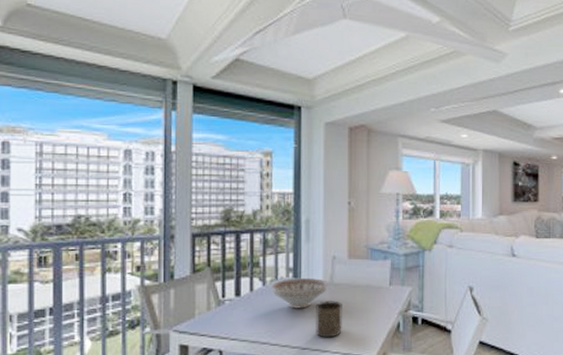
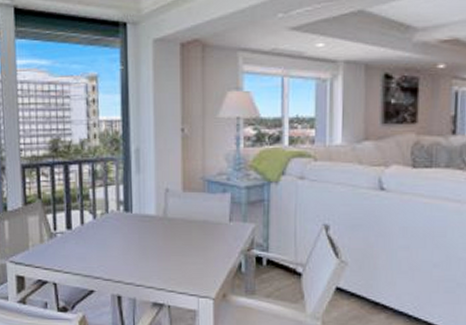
decorative bowl: present [271,278,328,309] -> none [102,212,161,244]
cup: present [315,301,344,338] -> none [148,236,179,276]

